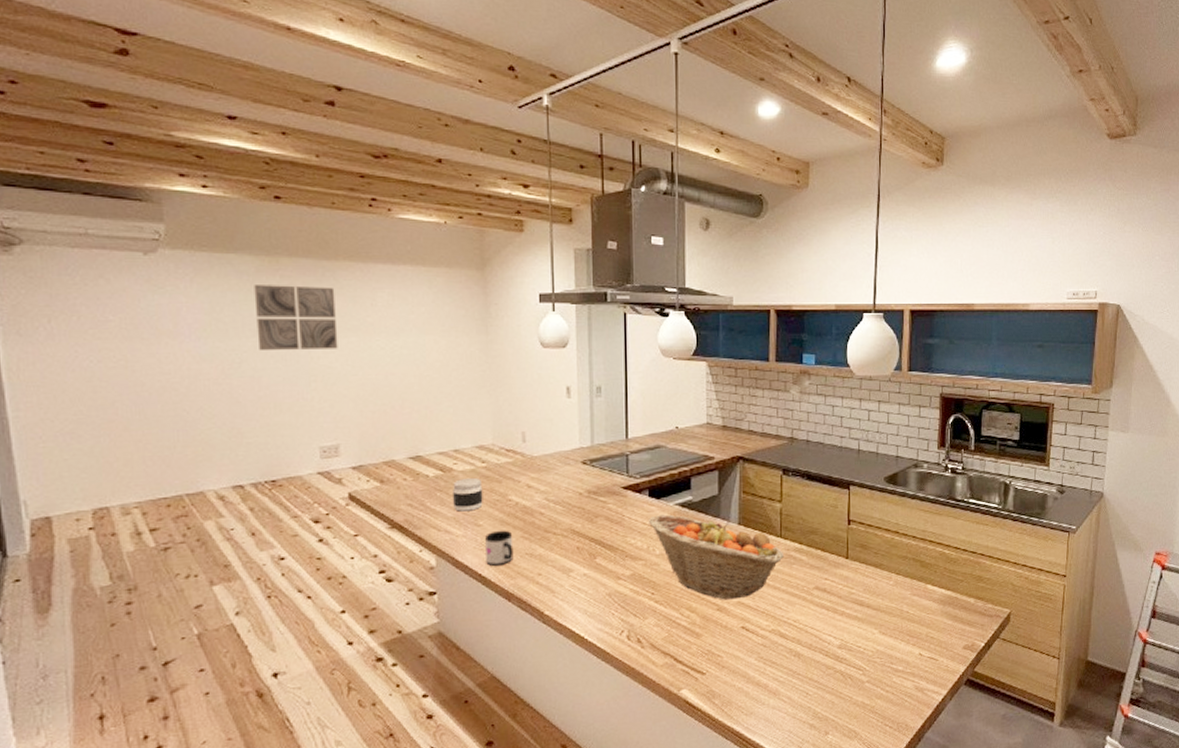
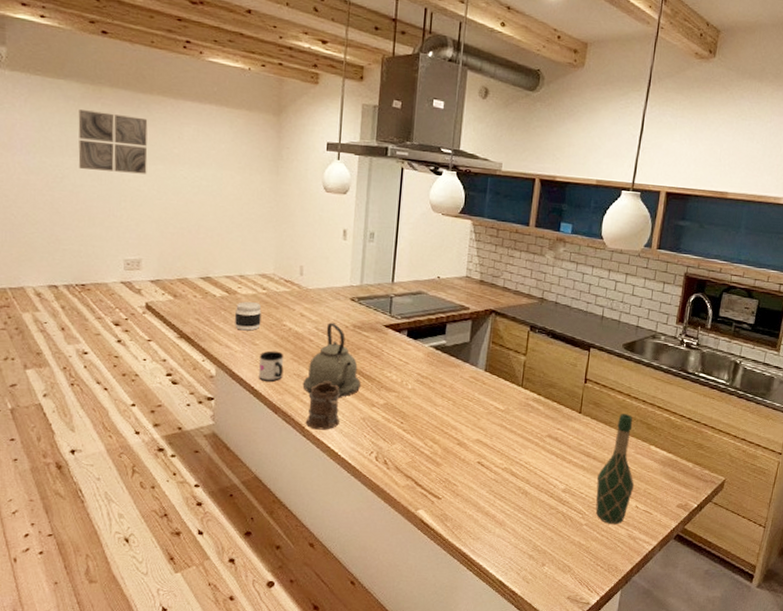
kettle: none [536,491,602,573] -> present [302,322,361,397]
mug: none [544,557,582,614] -> present [305,381,340,430]
fruit basket: present [649,514,785,600] -> none [405,353,524,437]
wine bottle: none [874,553,914,678] -> present [595,414,634,525]

